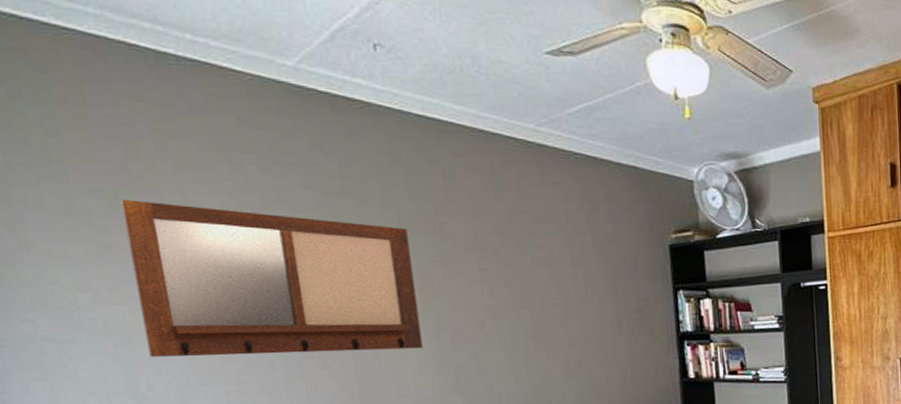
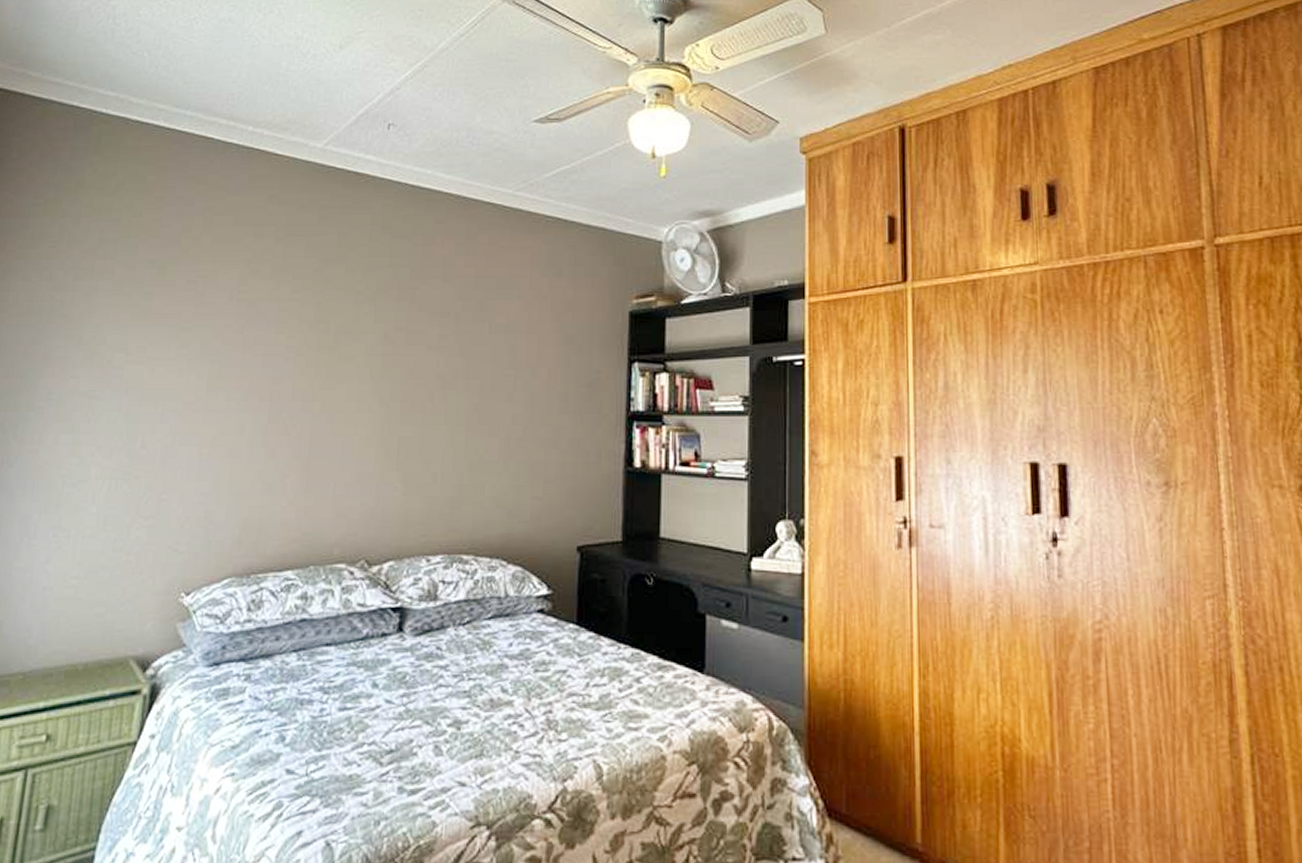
writing board: present [121,199,423,357] -> none [151,268,383,418]

